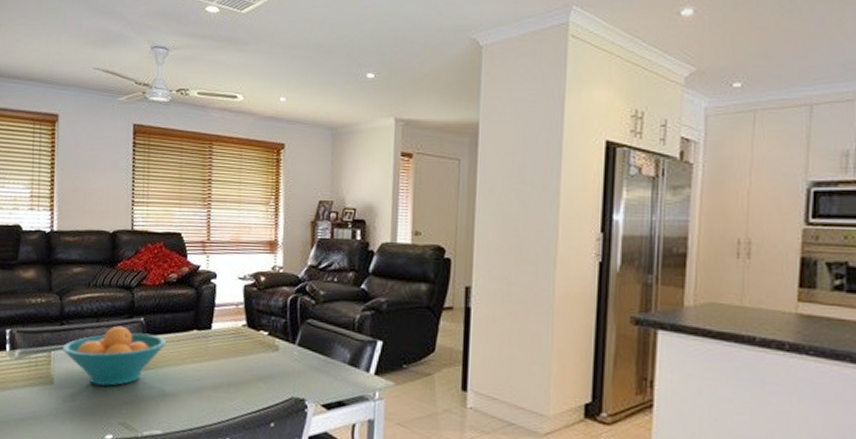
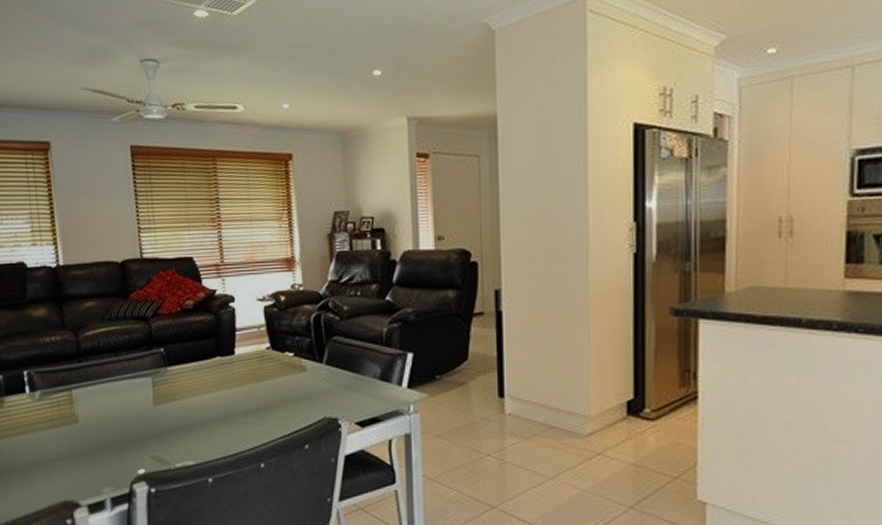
fruit bowl: present [61,325,167,386] -> none [83,358,190,421]

